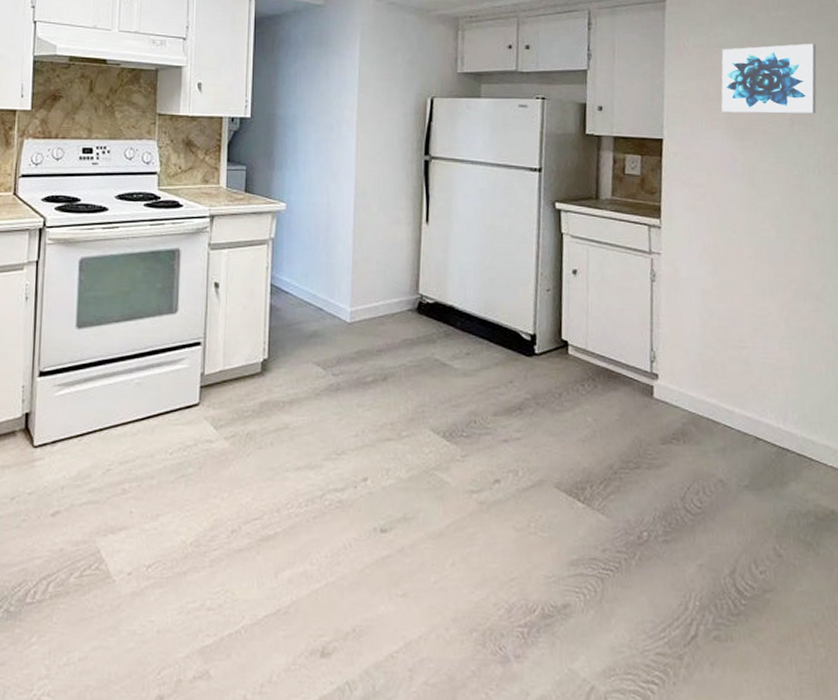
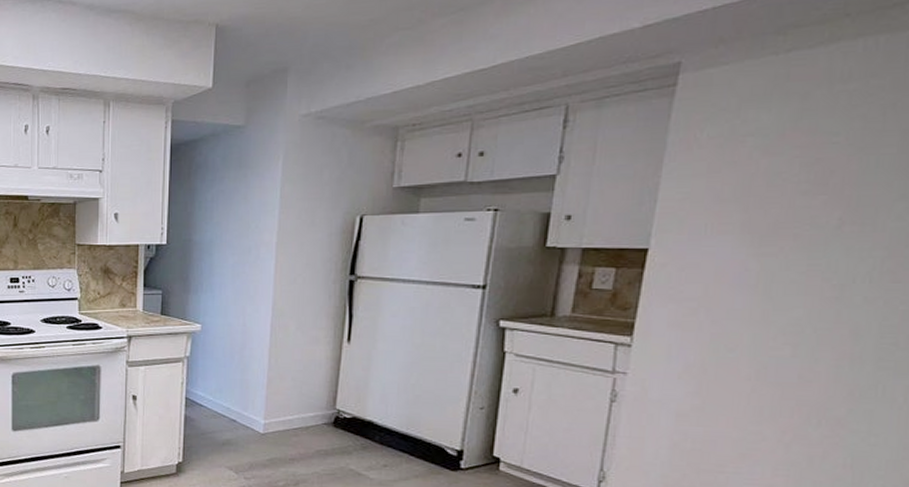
wall art: present [721,44,817,114] -> none [737,122,901,215]

